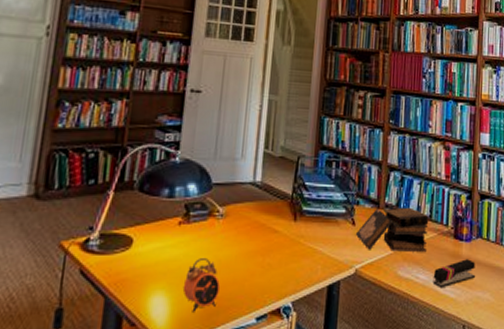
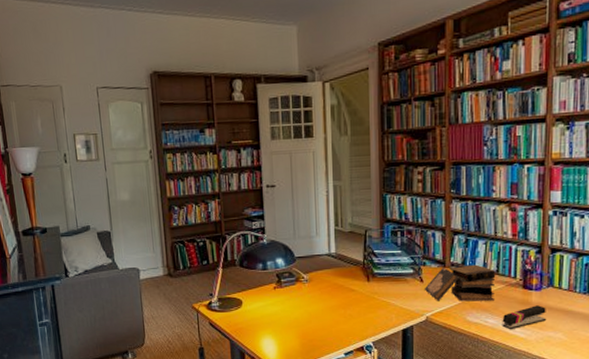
alarm clock: present [183,258,221,312] -> none [284,312,314,350]

